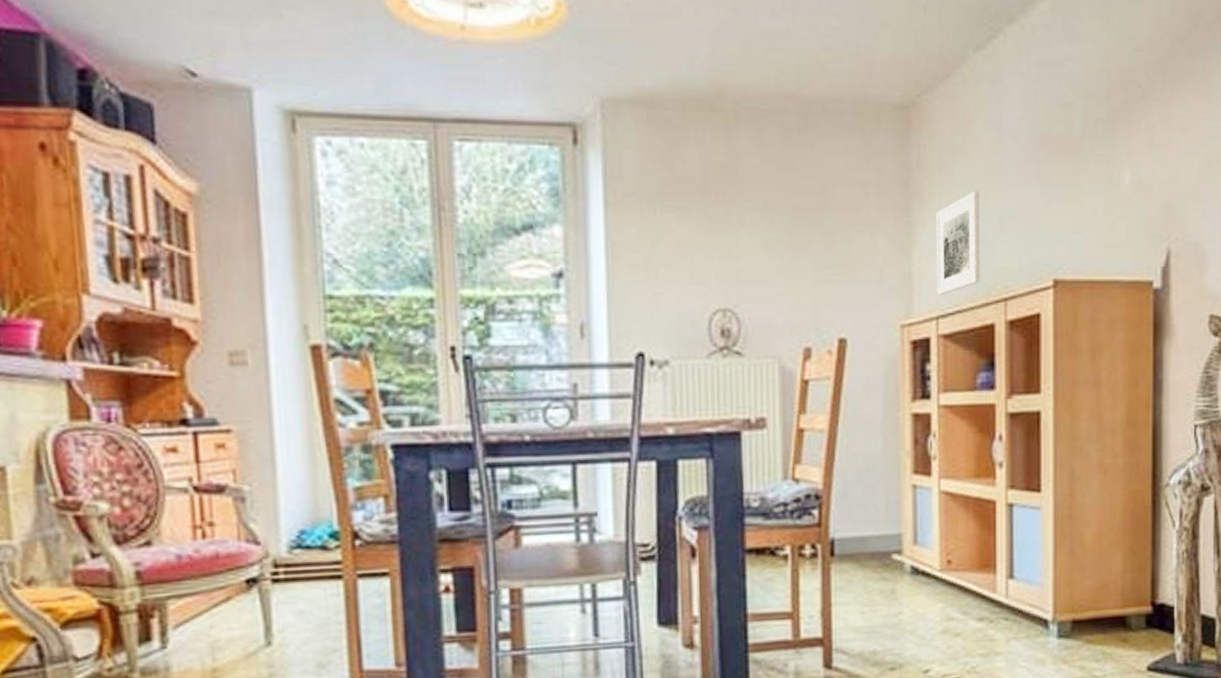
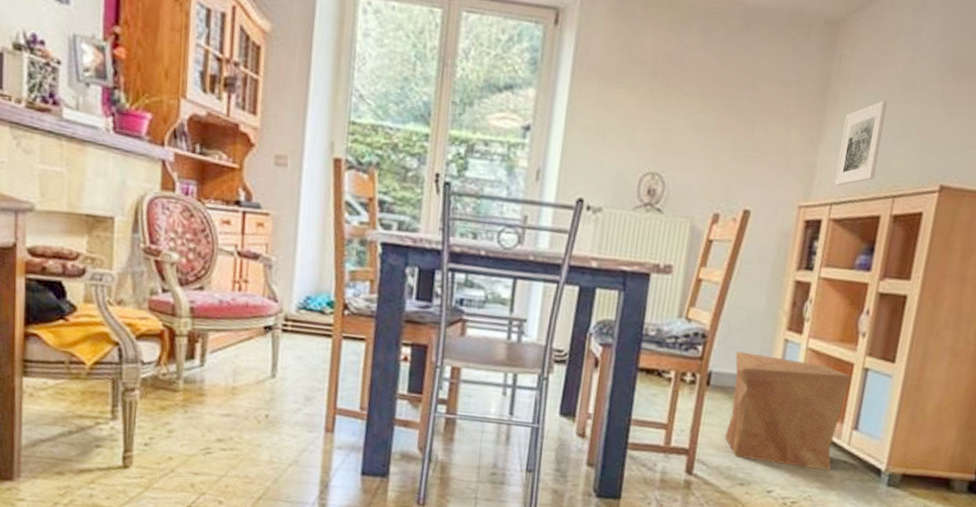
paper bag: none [859,508,995,637] -> present [725,351,852,471]

